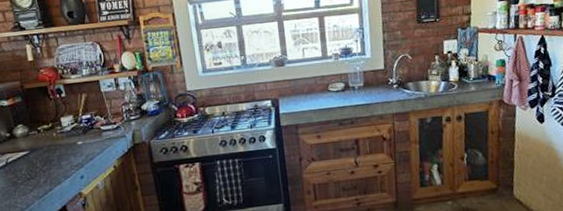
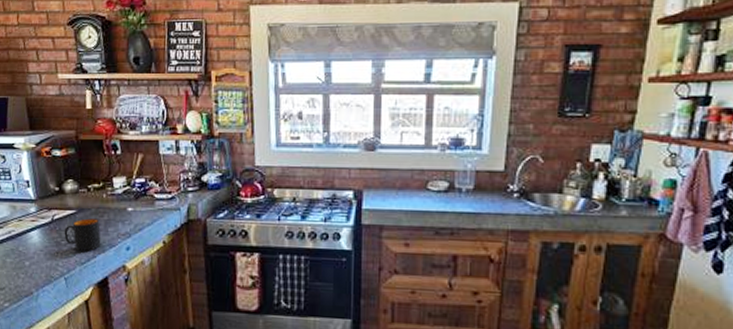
mug: none [19,155,56,187] -> present [64,218,101,251]

